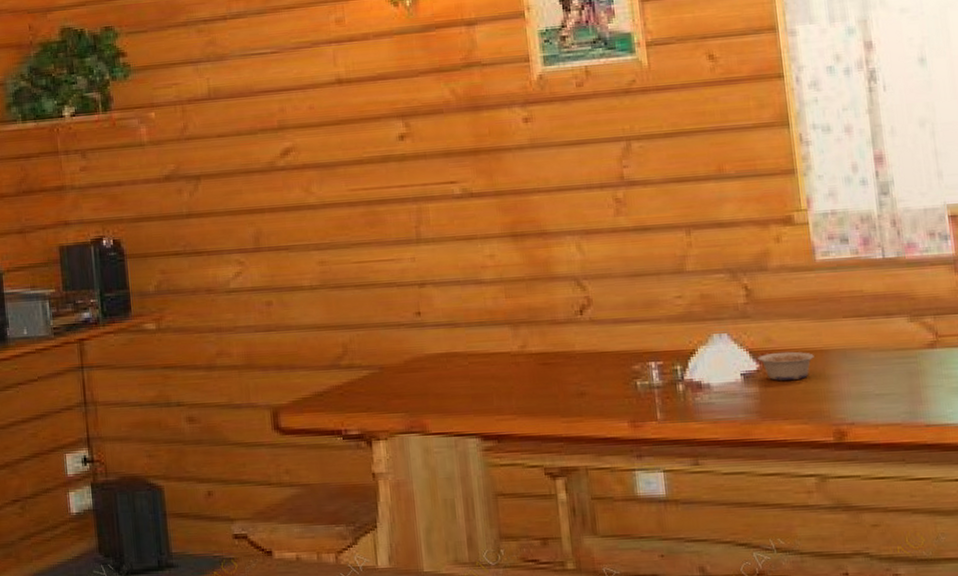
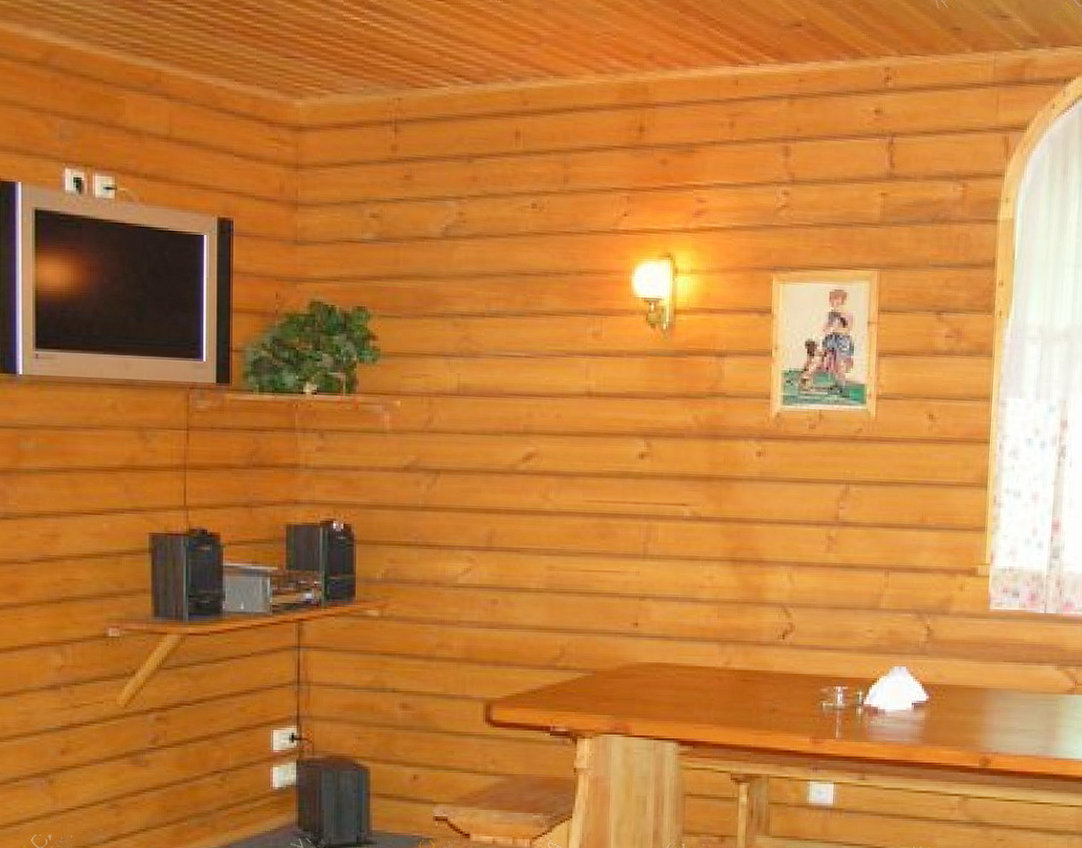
legume: present [752,351,814,381] -> none [924,687,975,712]

